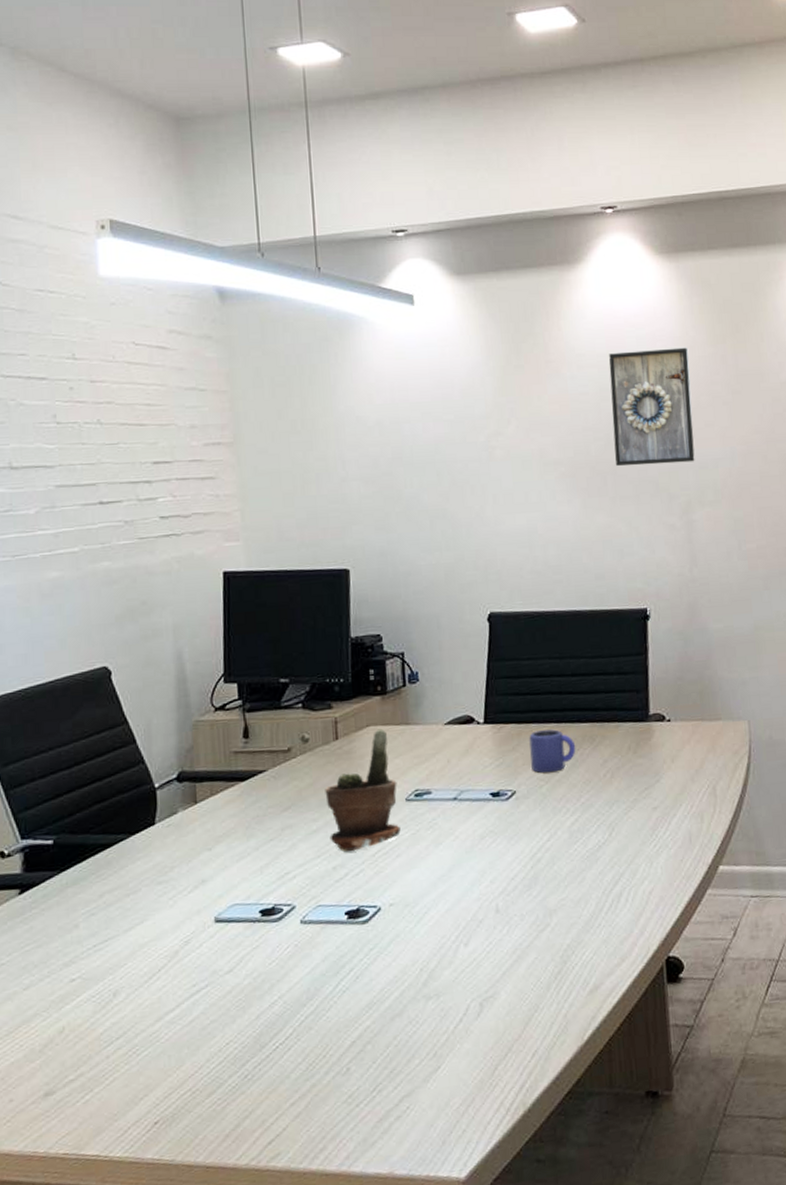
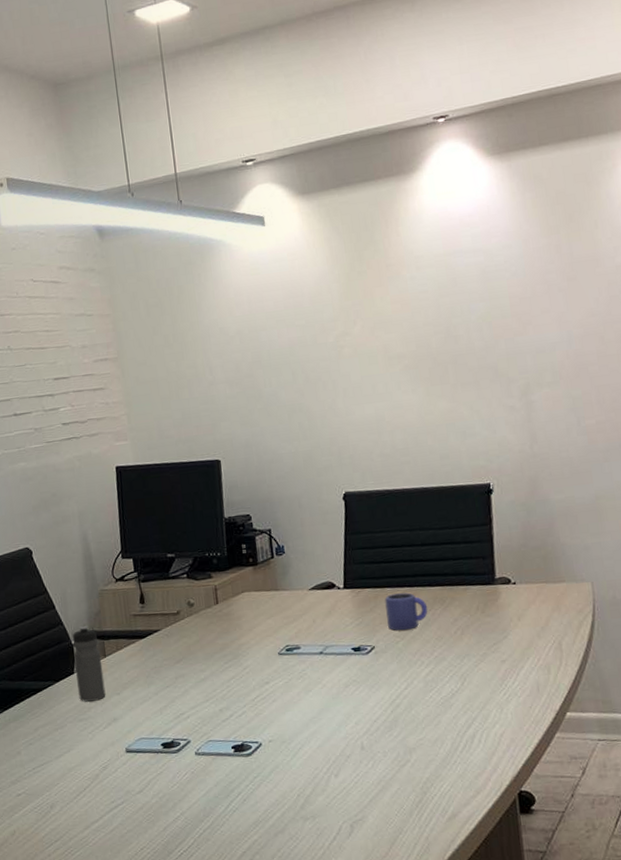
water bottle: none [155,765,194,860] -> present [72,626,106,702]
potted plant: present [325,728,401,852] -> none [209,594,275,697]
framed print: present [609,347,695,466] -> none [446,241,532,355]

